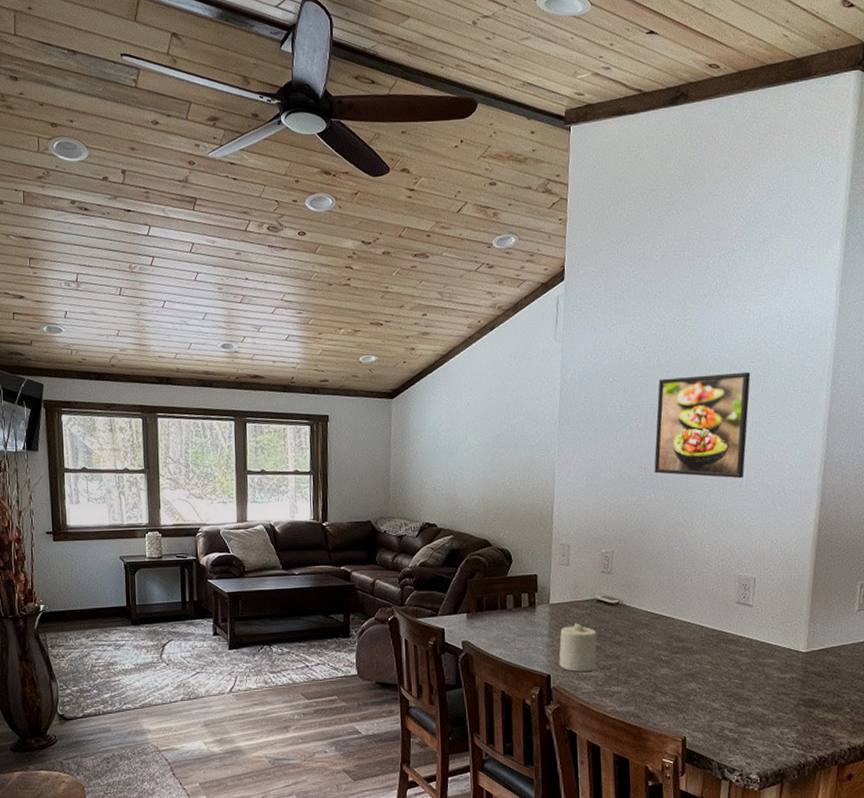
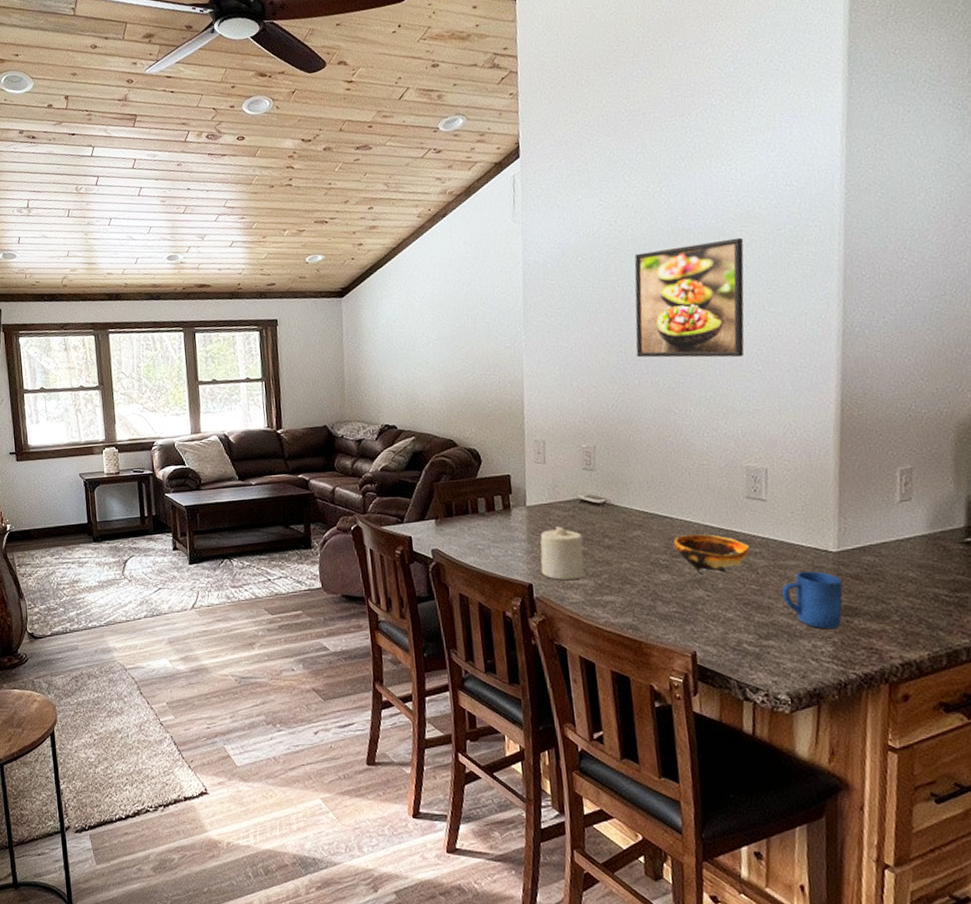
bowl: none [673,634,737,668] -> present [673,534,751,573]
mug: none [760,668,808,719] -> present [782,570,843,630]

